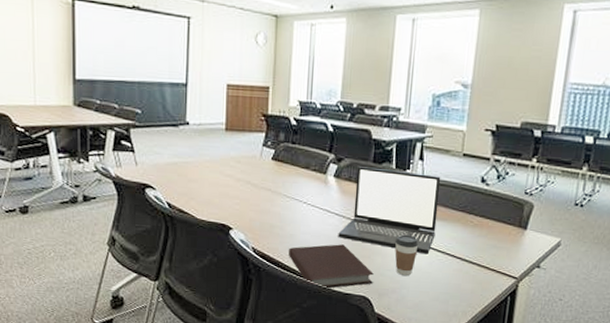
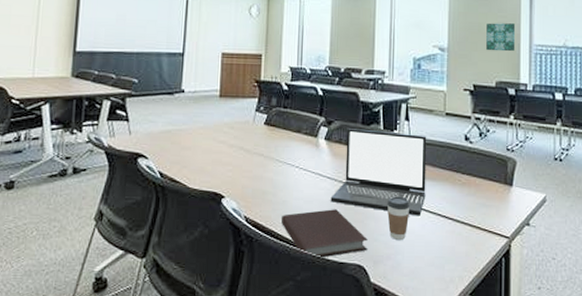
wall art: none [514,57,551,90] -> present [486,23,516,52]

